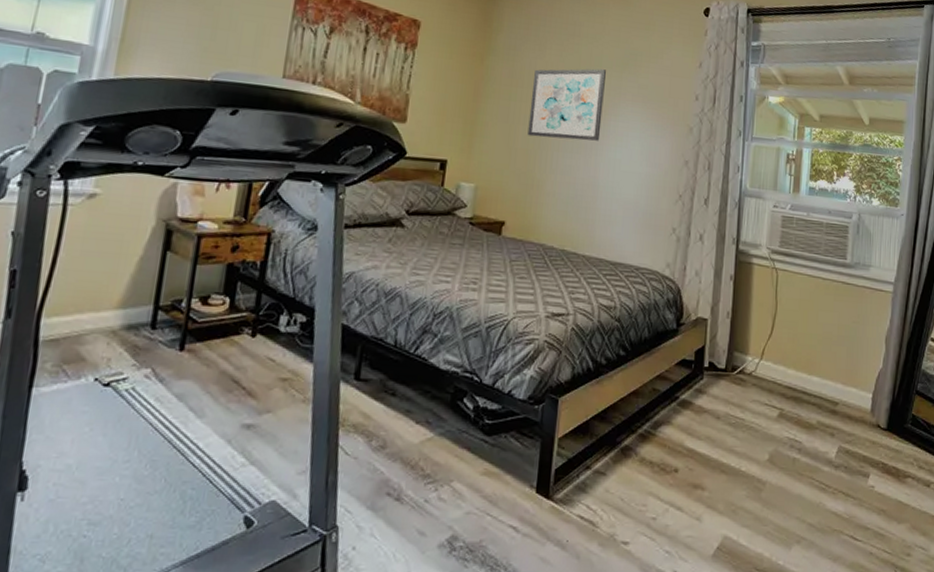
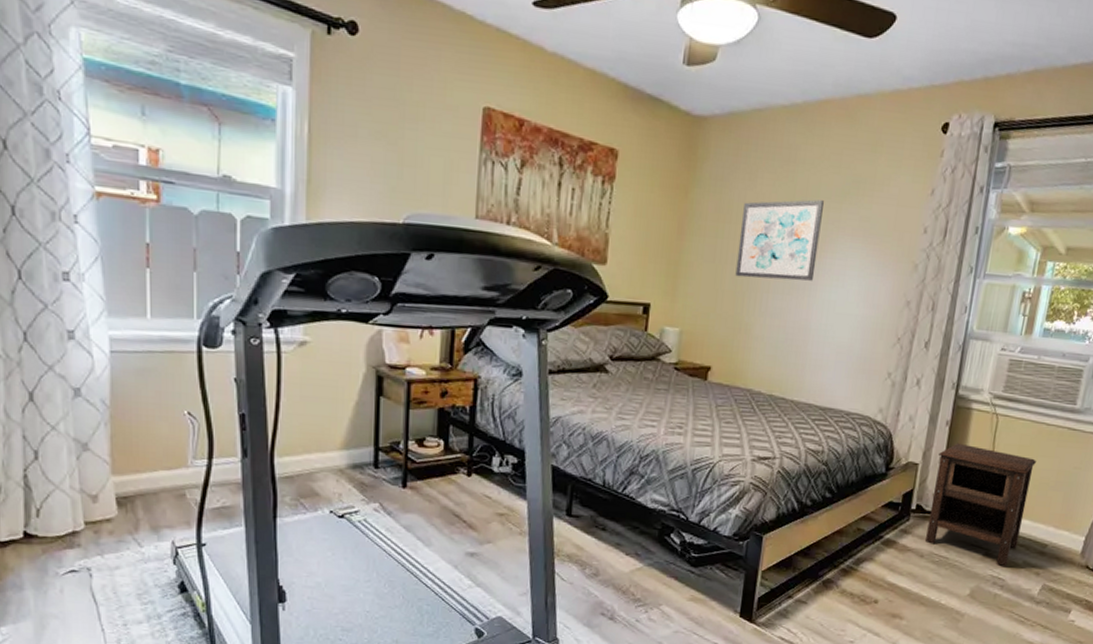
nightstand: none [721,297,817,427] -> present [925,442,1036,566]

